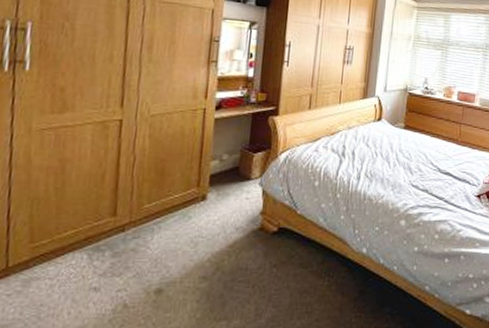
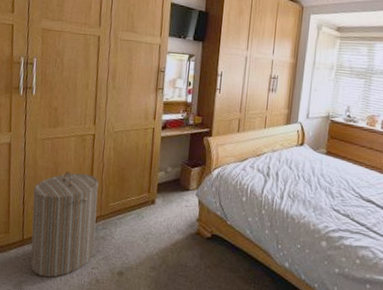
laundry hamper: none [19,170,128,313] -> present [30,171,99,277]

